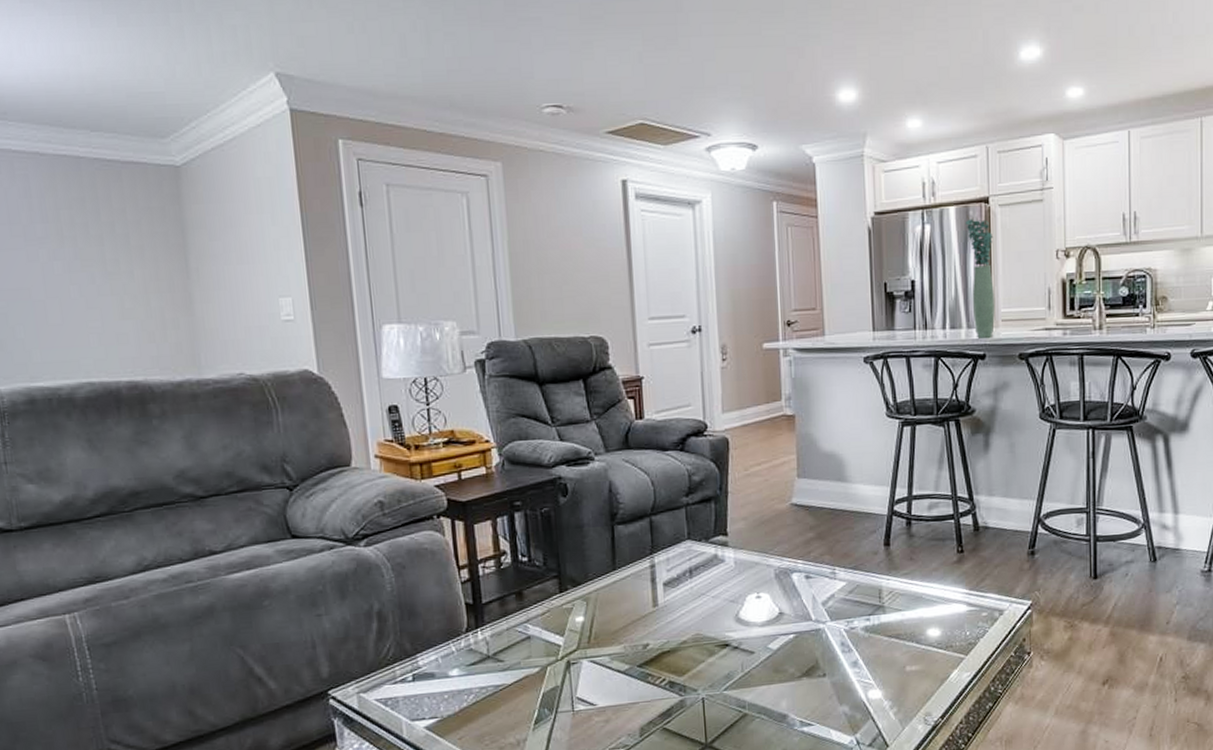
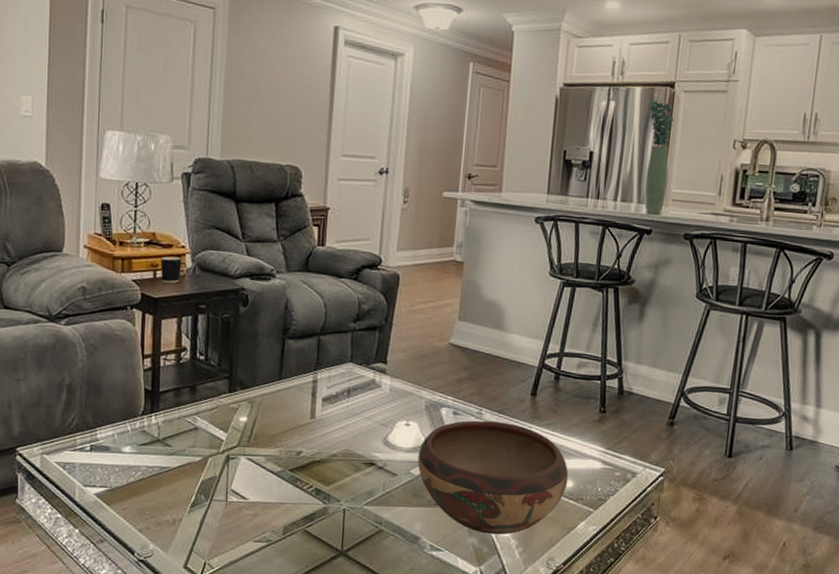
mug: none [463,453,496,484] -> present [160,256,188,284]
decorative bowl: none [774,578,935,700] -> present [417,420,569,535]

